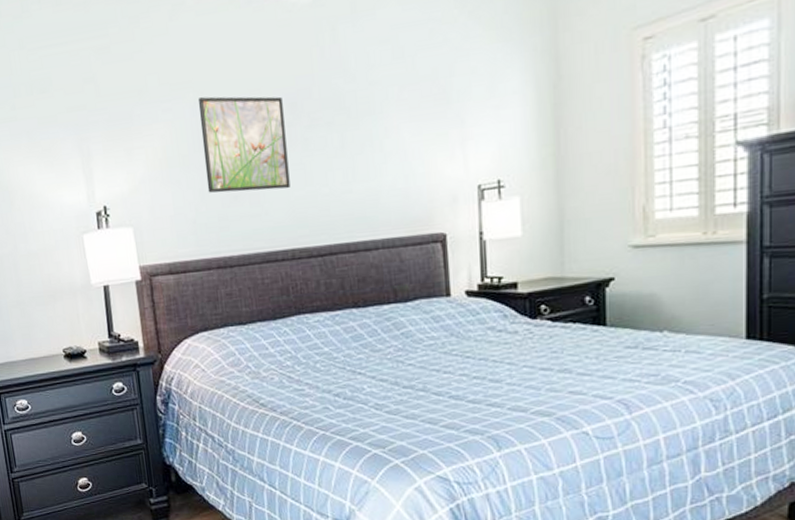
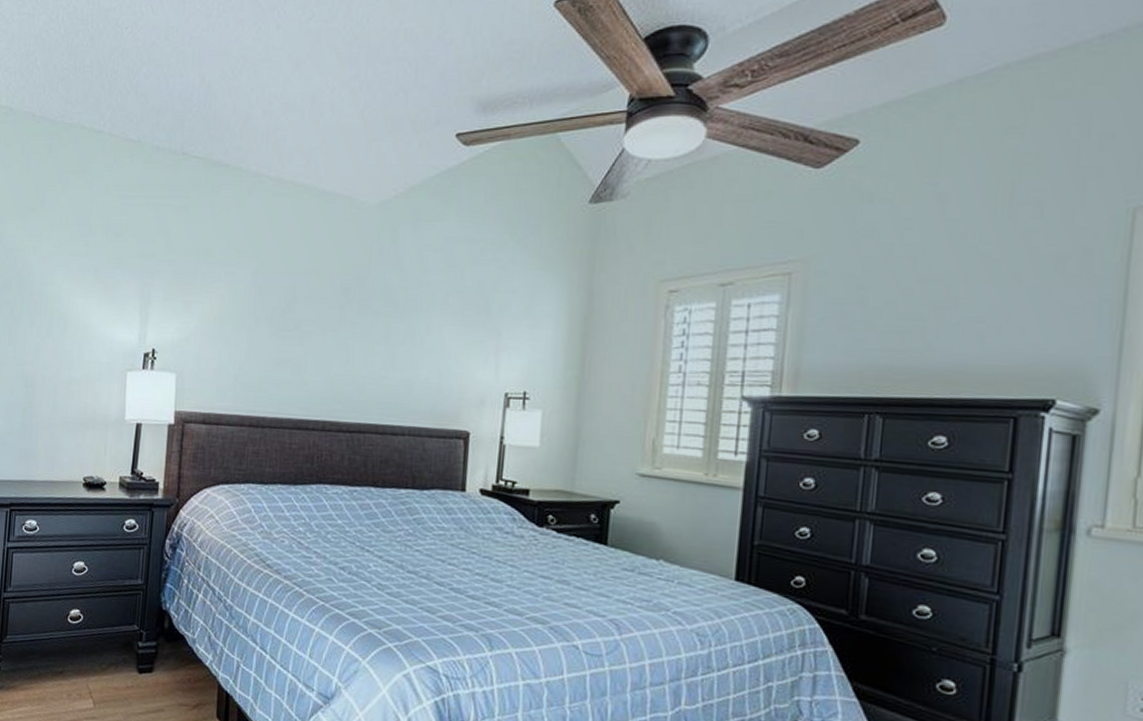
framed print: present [197,96,290,193] -> none [254,268,338,363]

